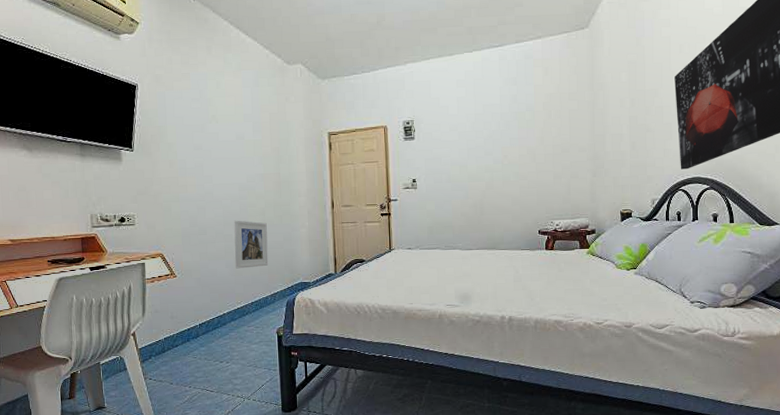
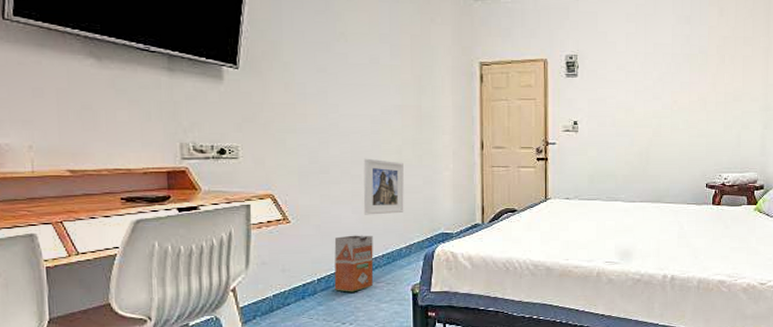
waste bin: none [212,286,245,335] -> present [334,235,374,292]

